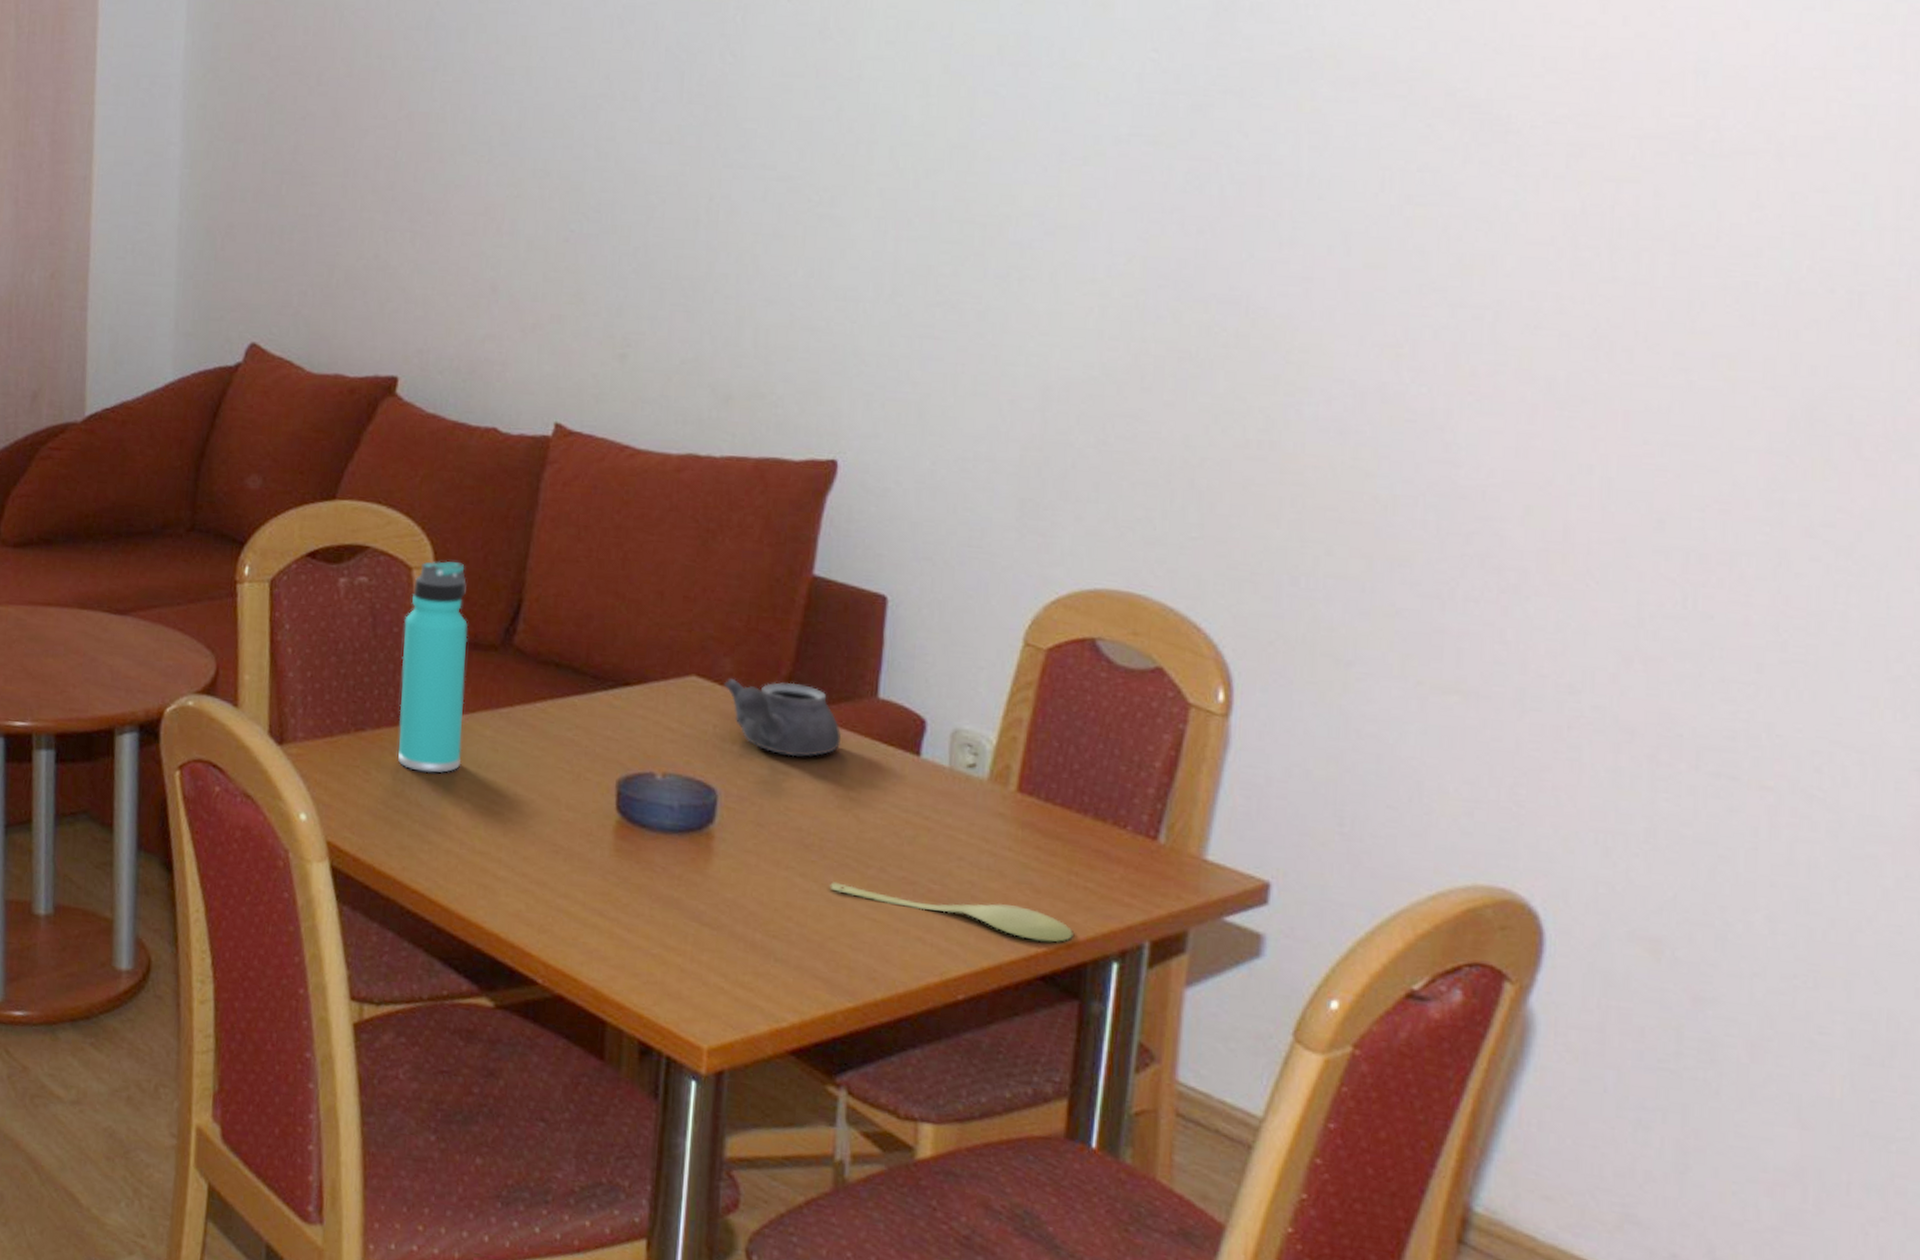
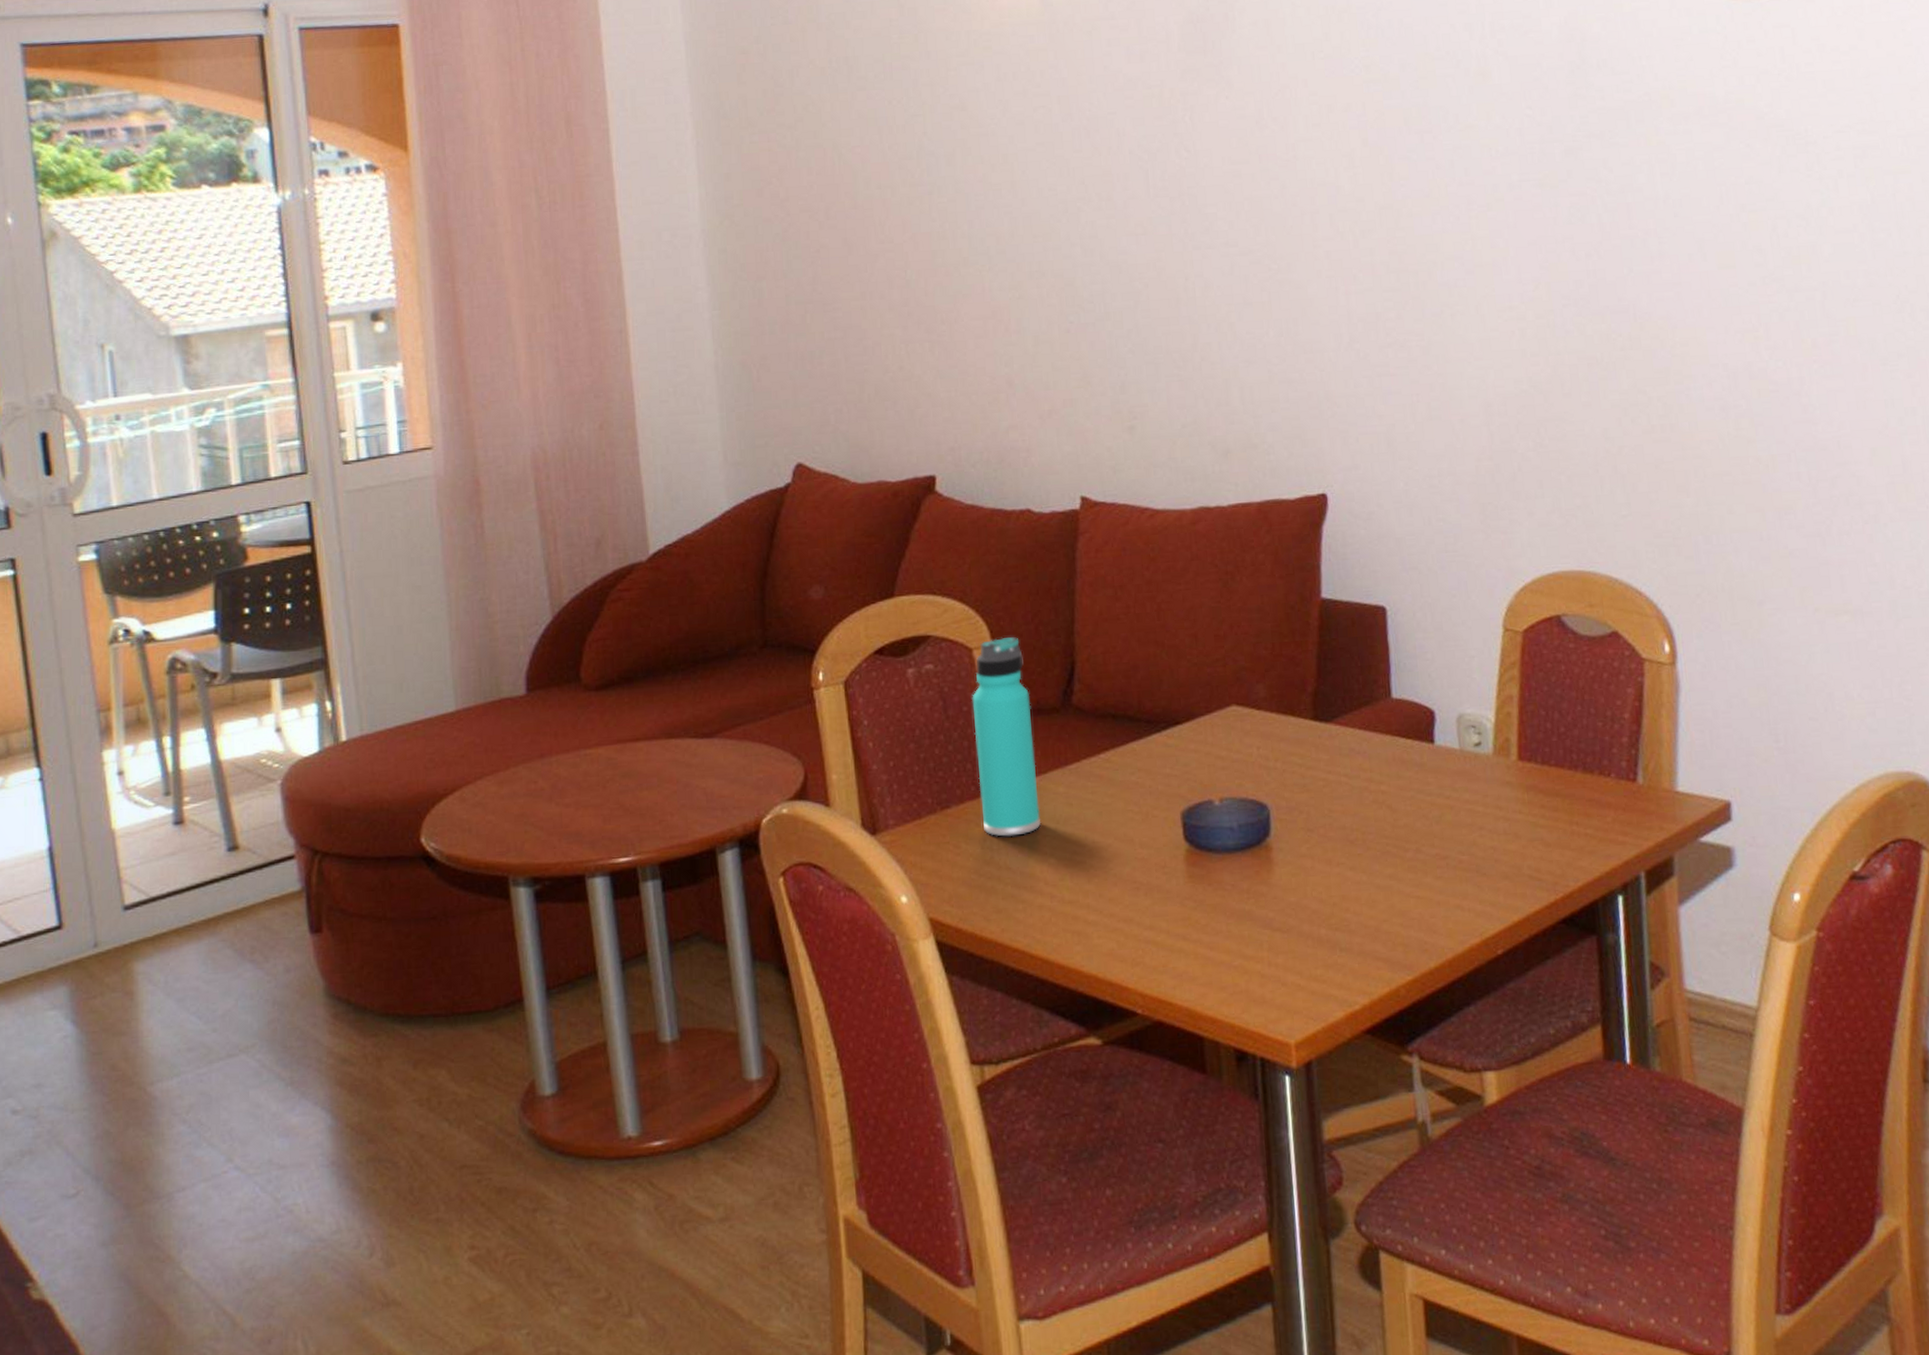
teapot: present [724,679,842,757] -> none [1261,697,1367,764]
spoon: present [830,882,1073,943] -> none [1376,861,1583,889]

